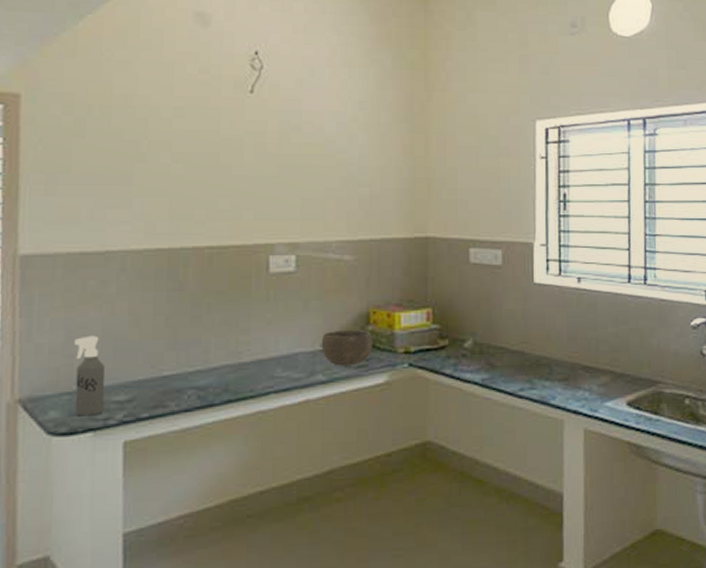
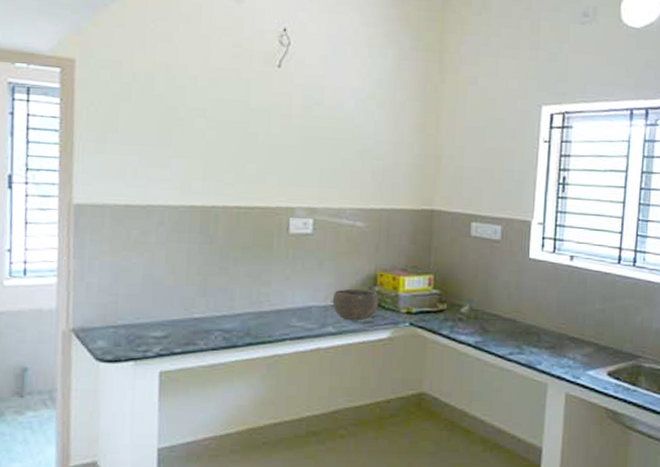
spray bottle: present [74,335,106,416] -> none [119,278,145,348]

